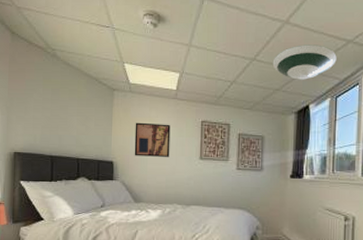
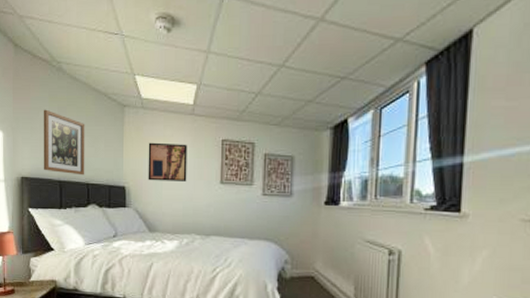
wall art: none [36,91,77,151] -> present [44,109,85,176]
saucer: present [272,44,337,80] -> none [304,45,382,89]

